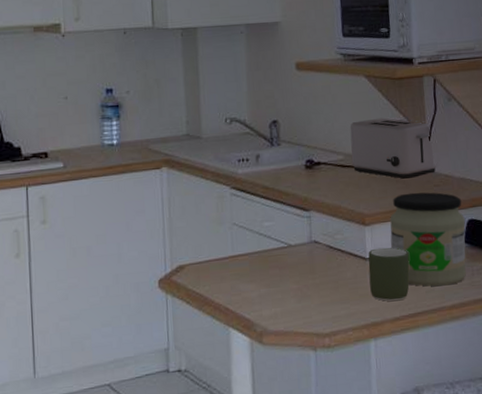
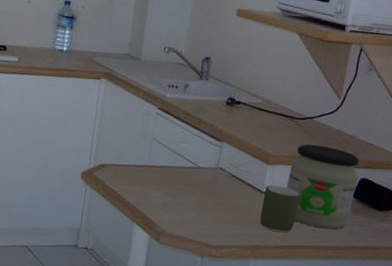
toaster: present [349,117,437,179] -> none [268,72,348,132]

